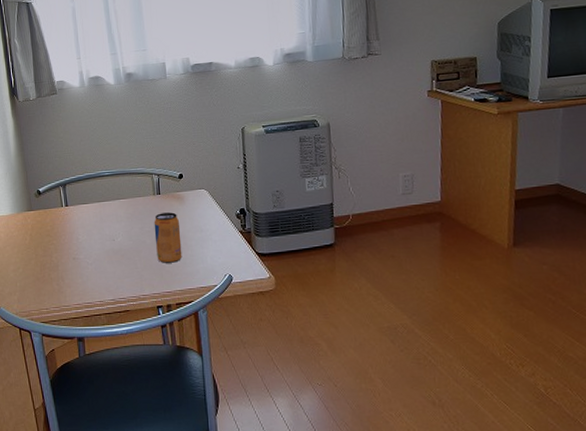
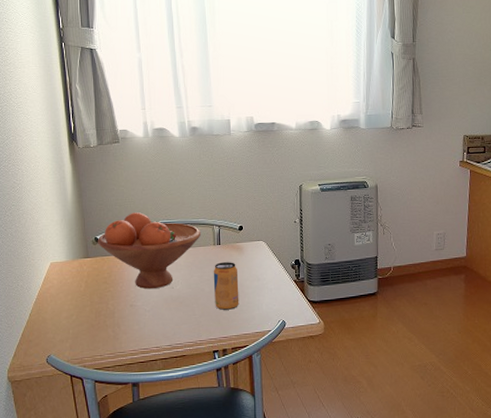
fruit bowl: none [39,163,141,242] -> present [97,212,202,290]

